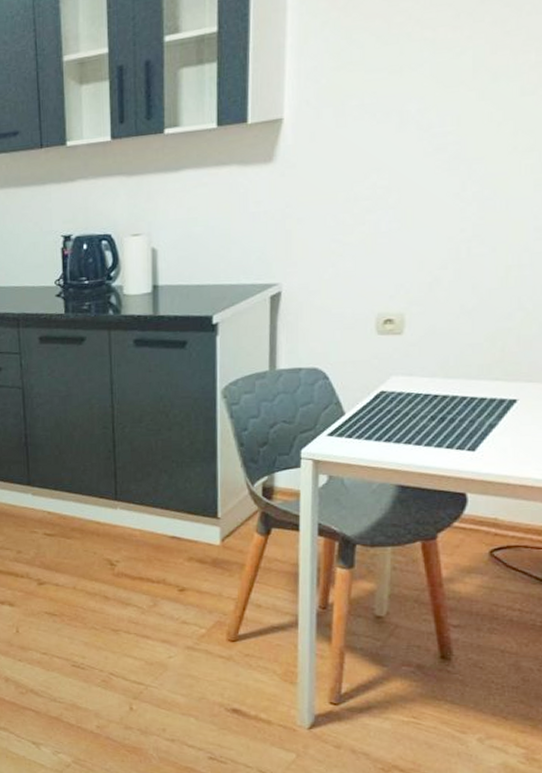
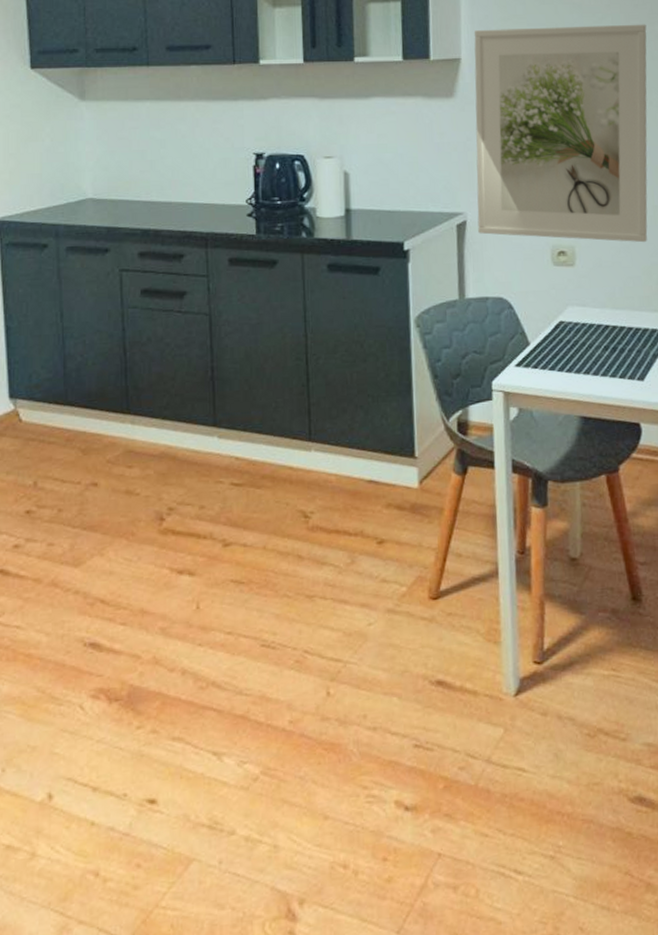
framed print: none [293,53,519,307] -> present [474,24,648,243]

